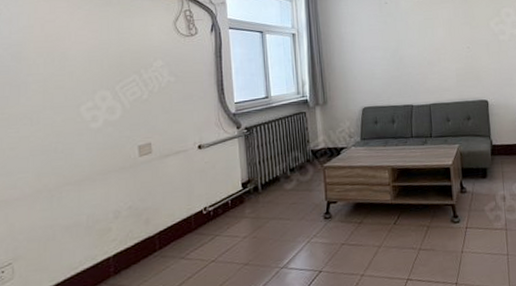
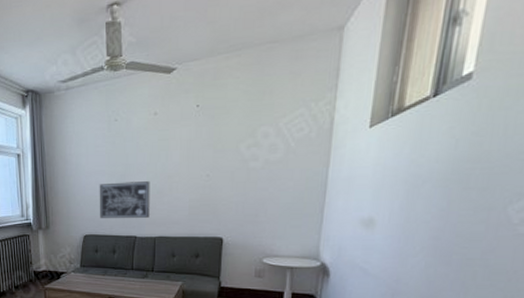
wall art: none [374,54,423,90] -> present [99,181,150,218]

